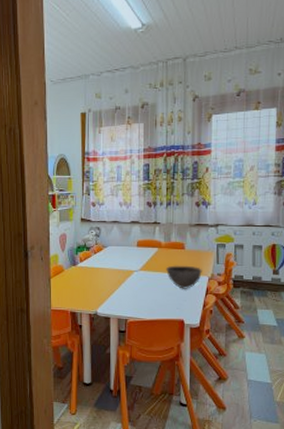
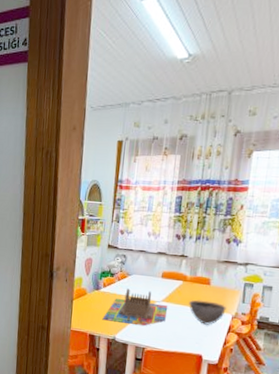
board game: none [82,261,146,298] -> present [102,288,168,327]

